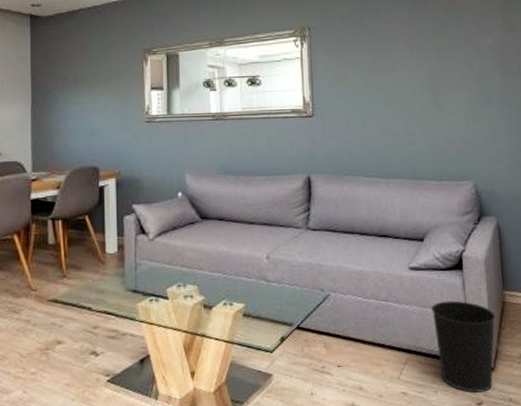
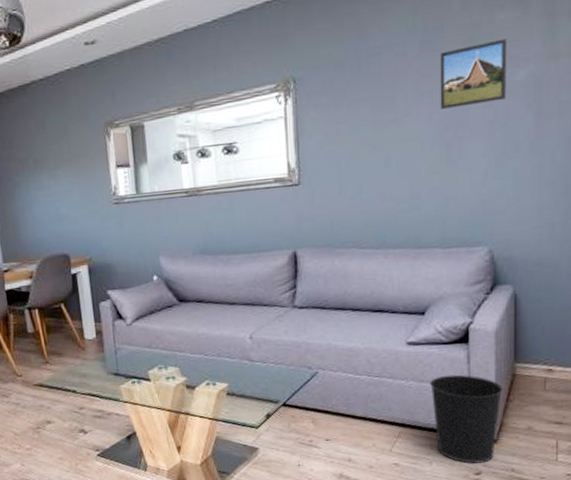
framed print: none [425,12,478,62] -> present [440,39,508,109]

